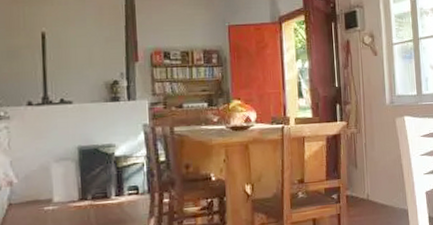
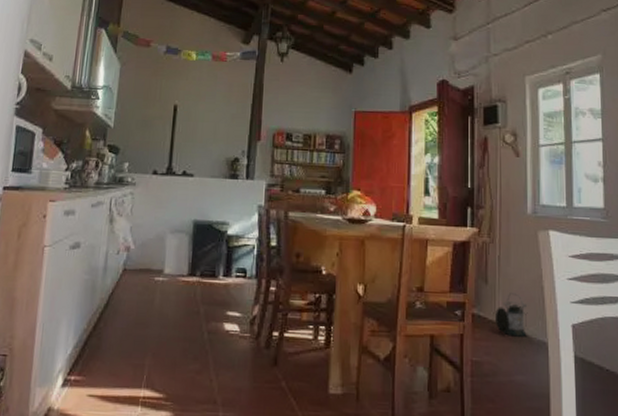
lantern: none [364,173,392,209] -> present [494,293,528,337]

